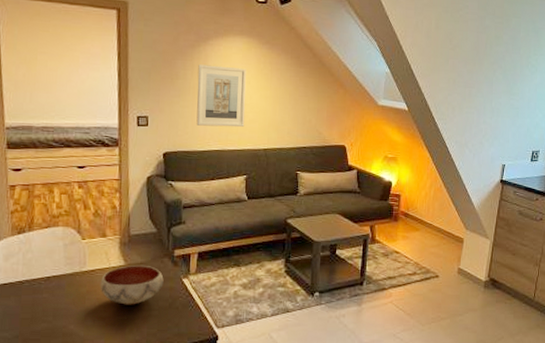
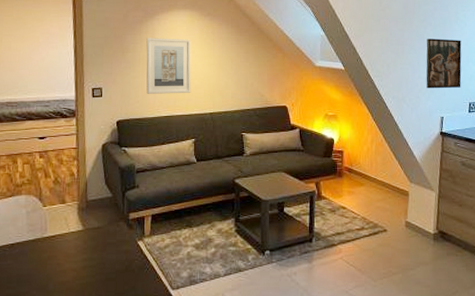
bowl: present [100,264,164,305] -> none [60,229,120,269]
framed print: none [490,82,530,136] -> present [426,38,462,89]

